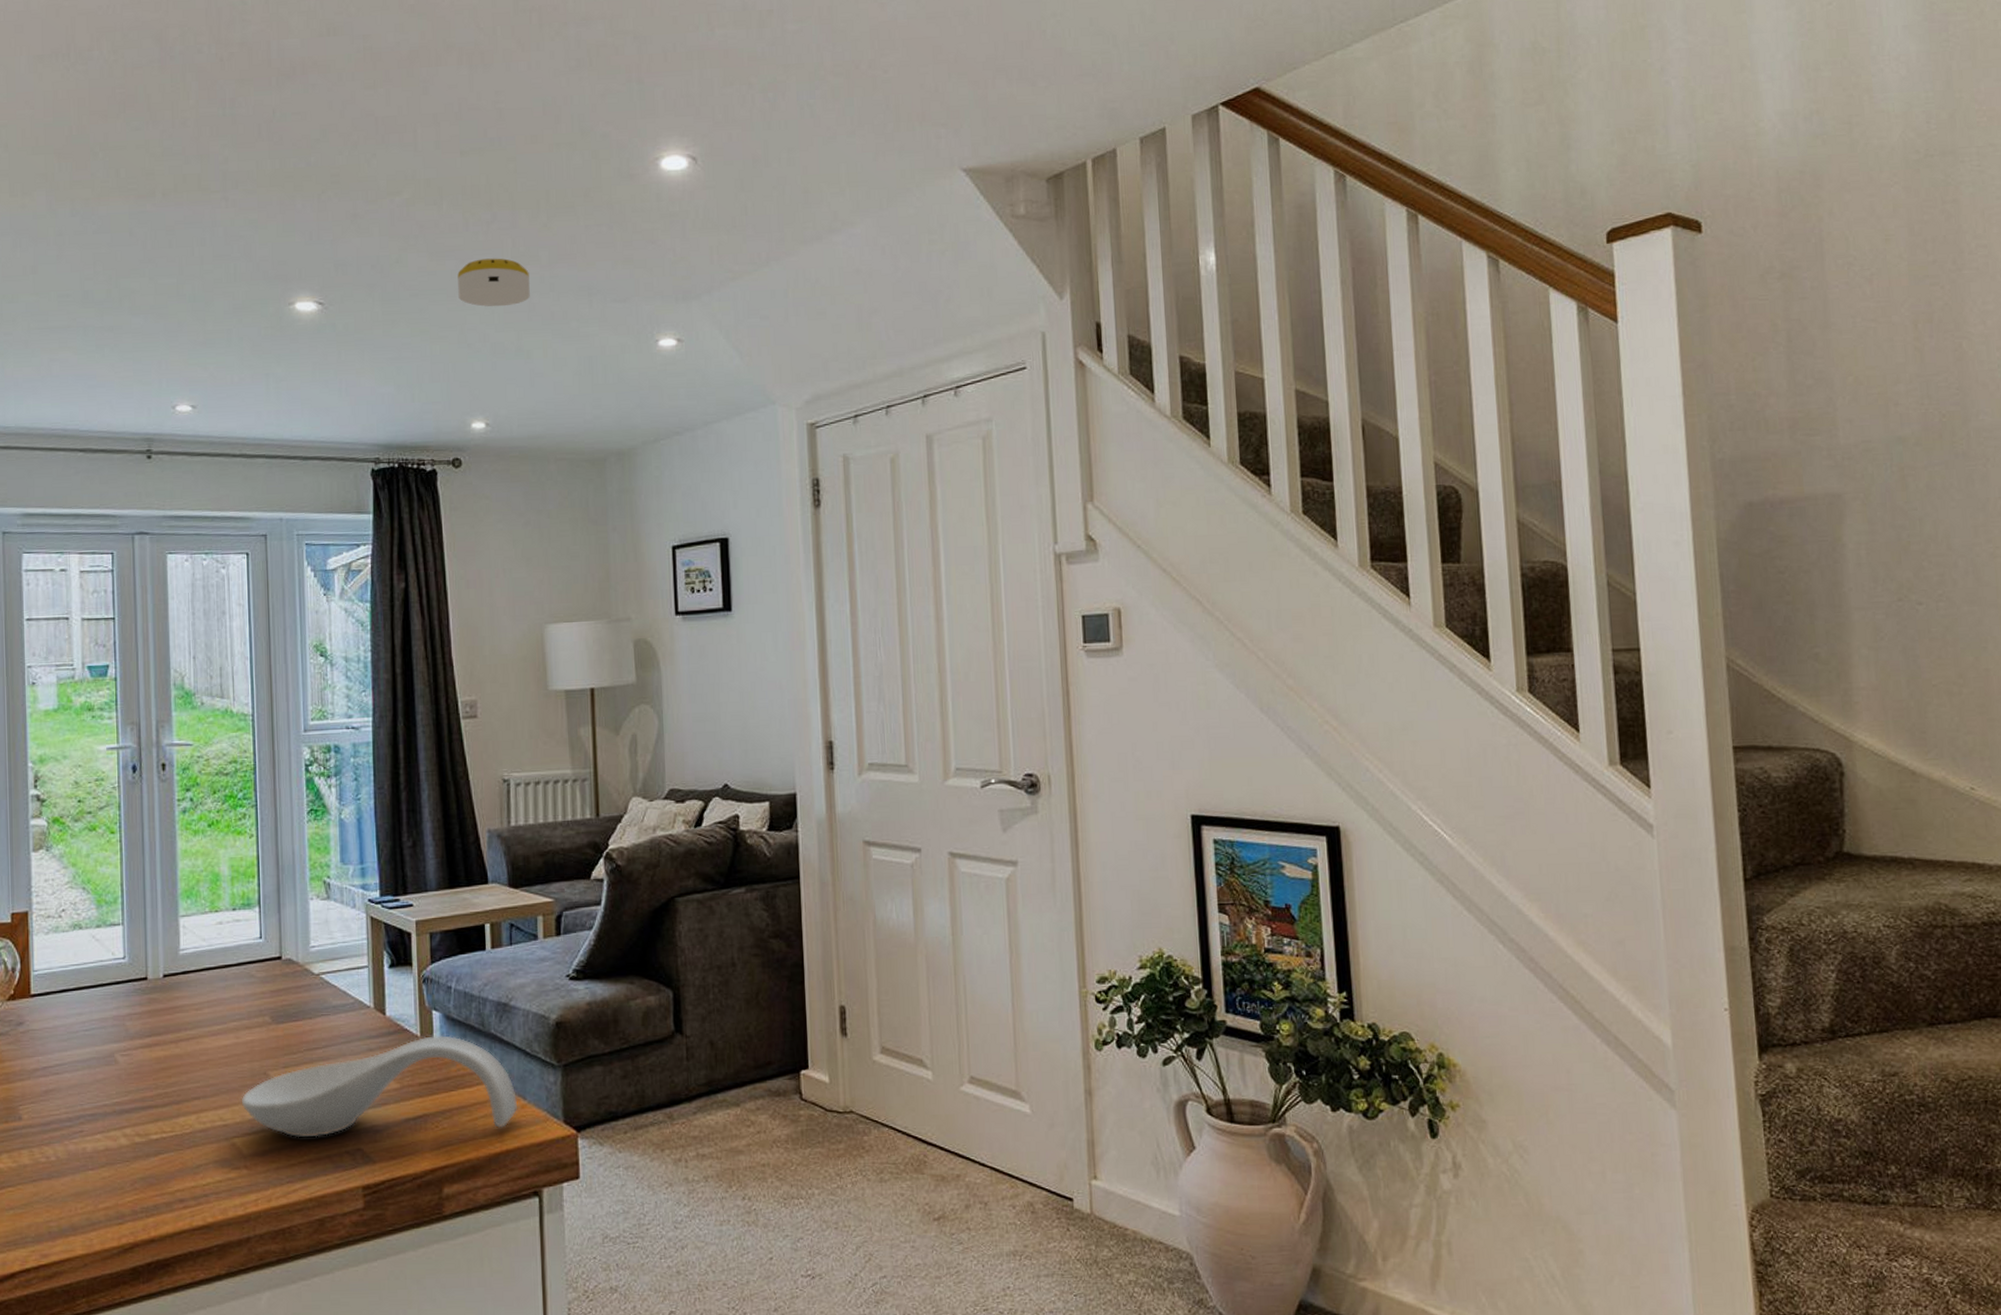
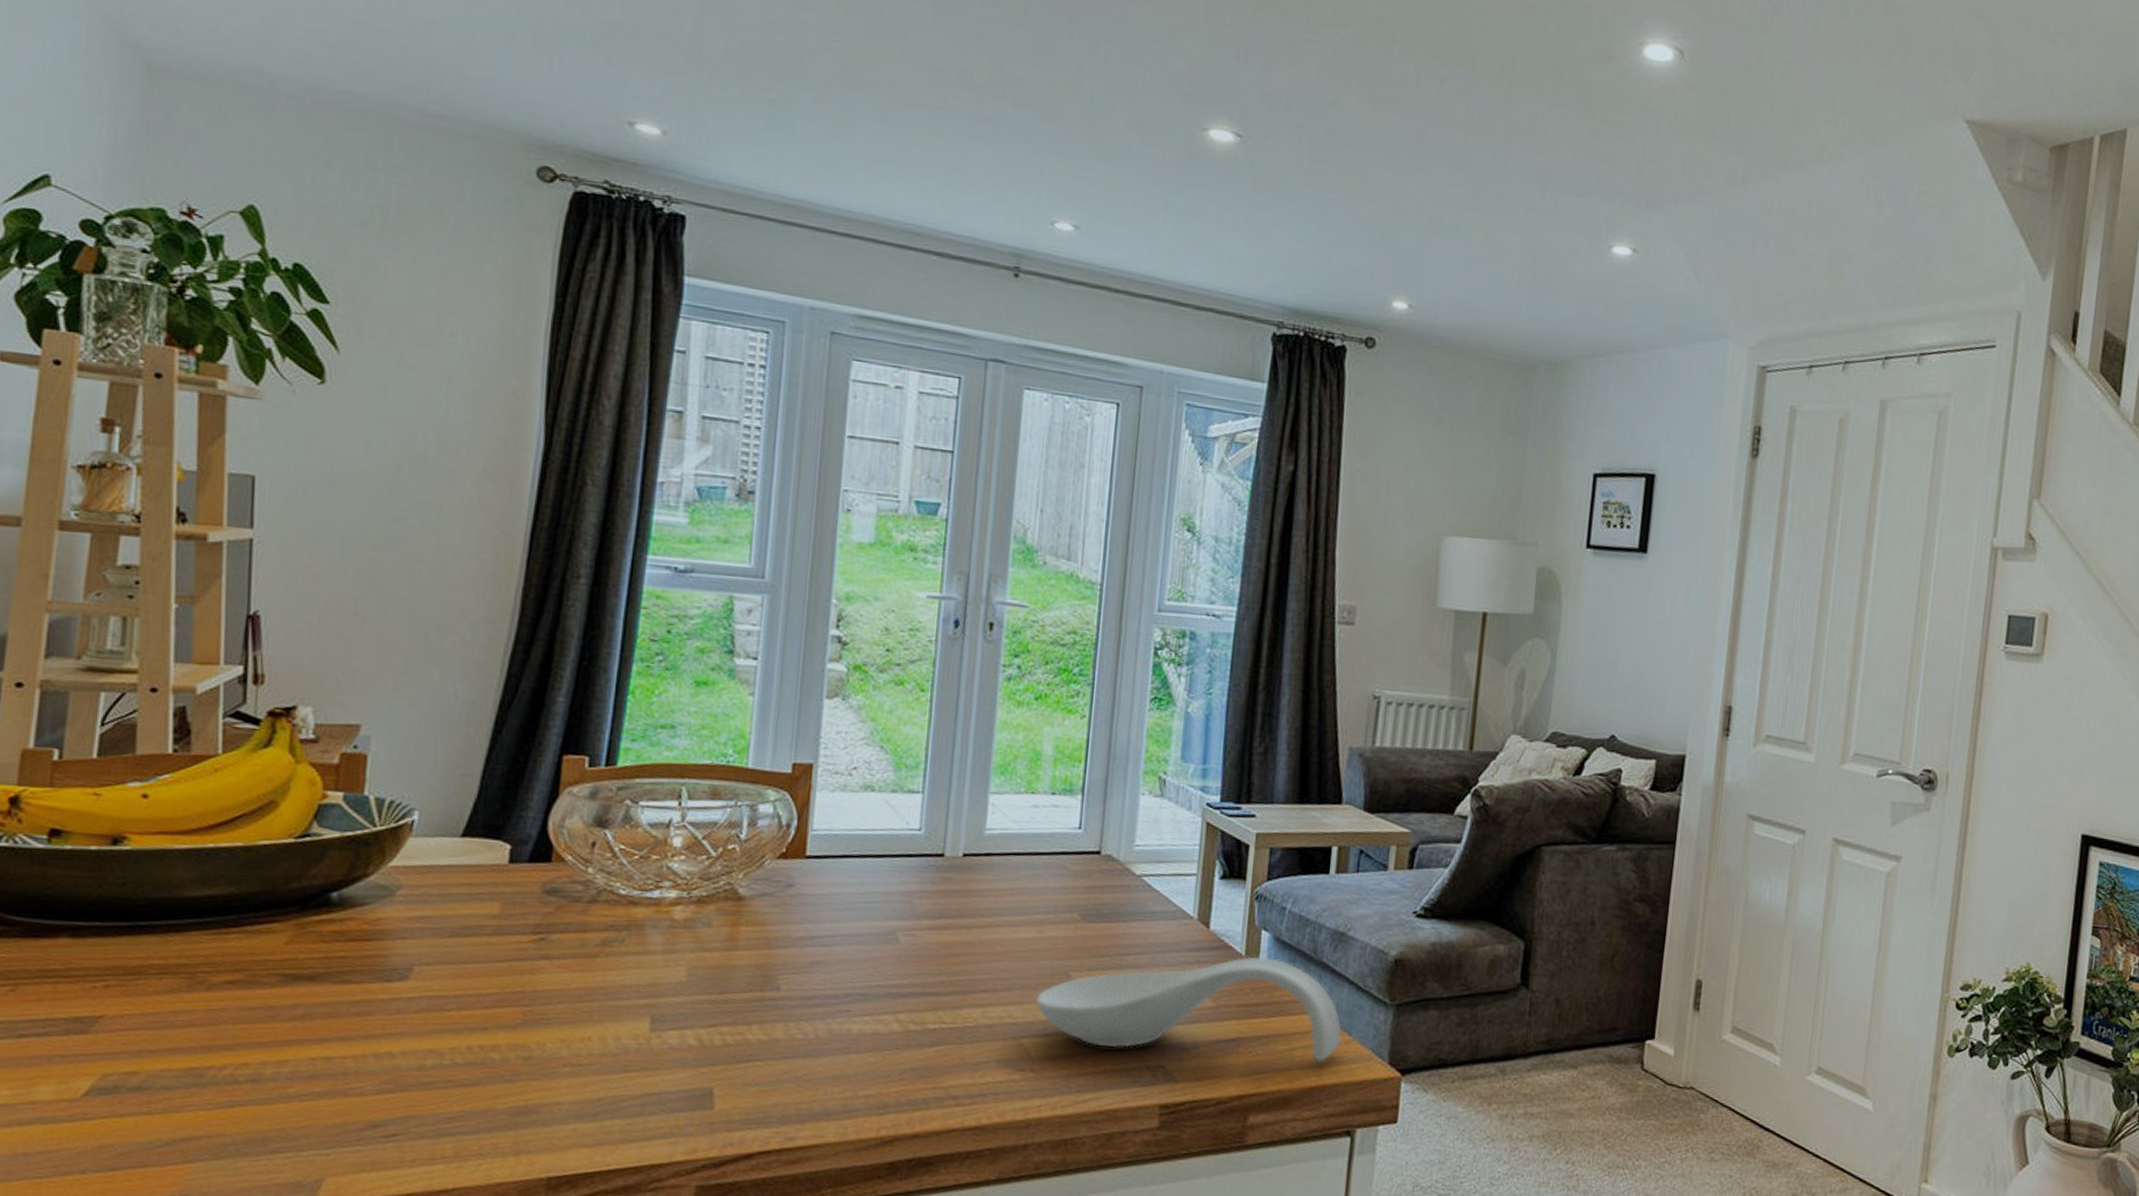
smoke detector: present [457,258,530,307] -> none [1397,119,1481,178]

